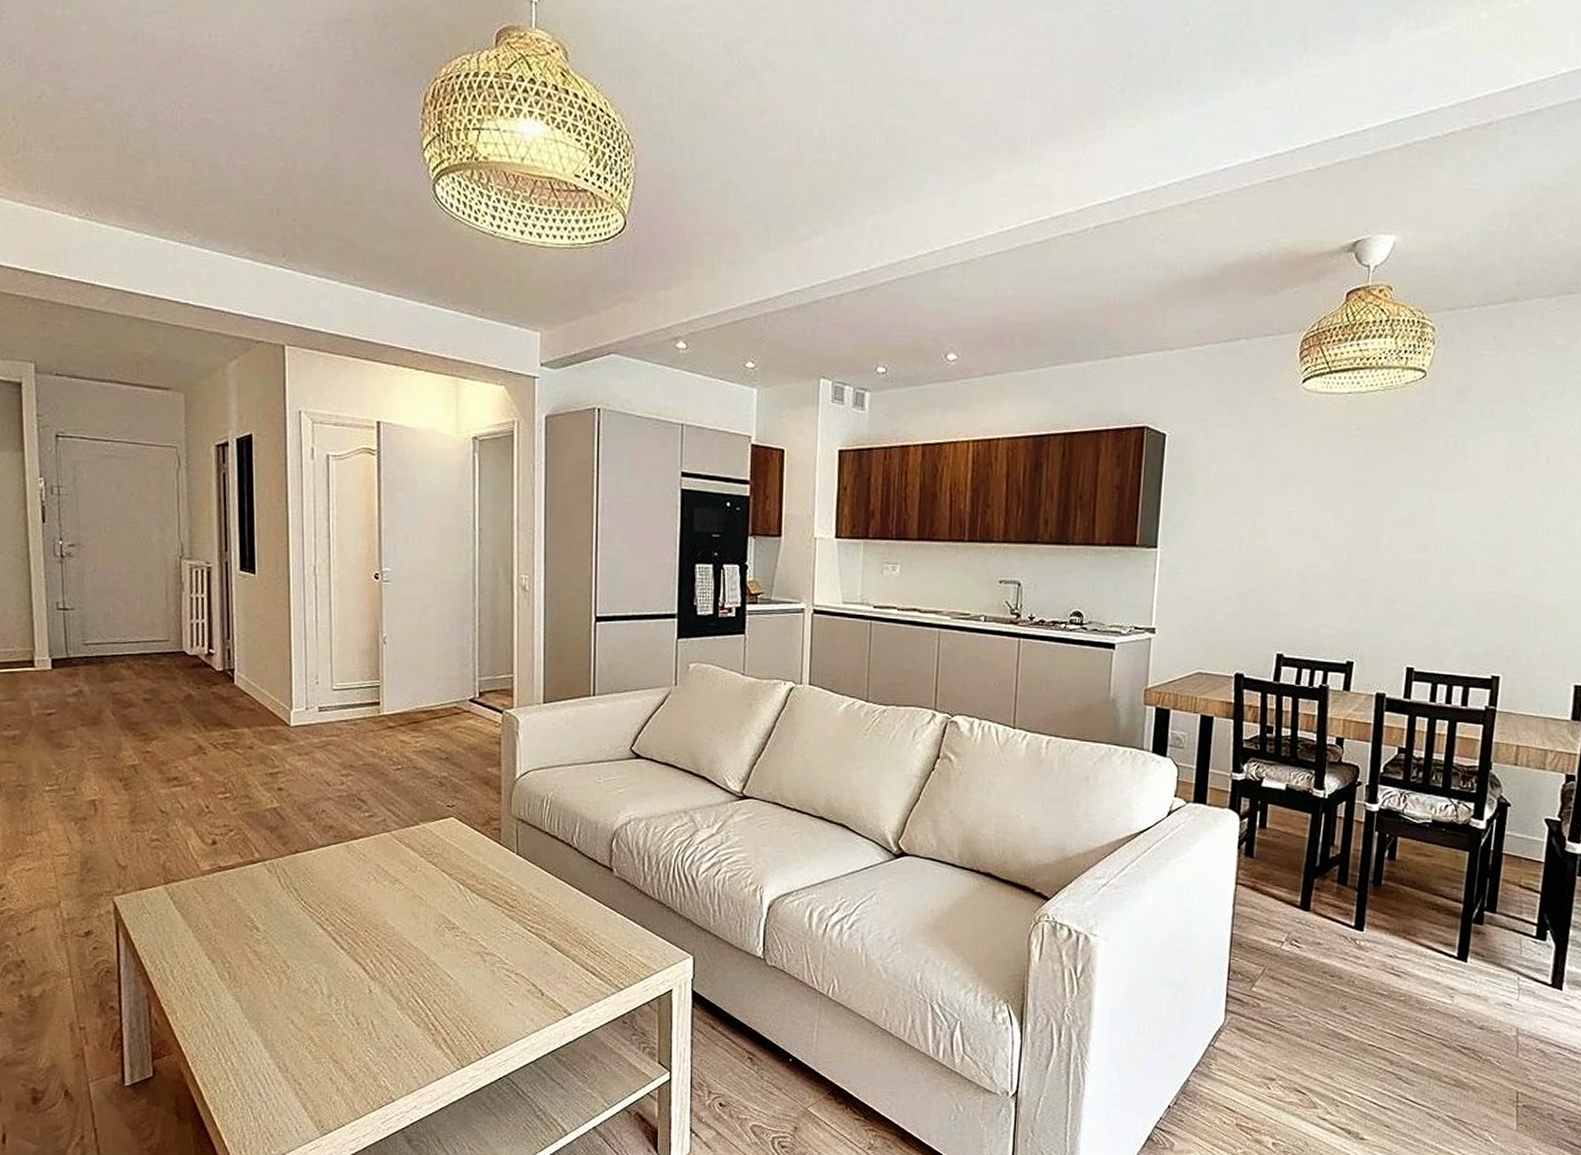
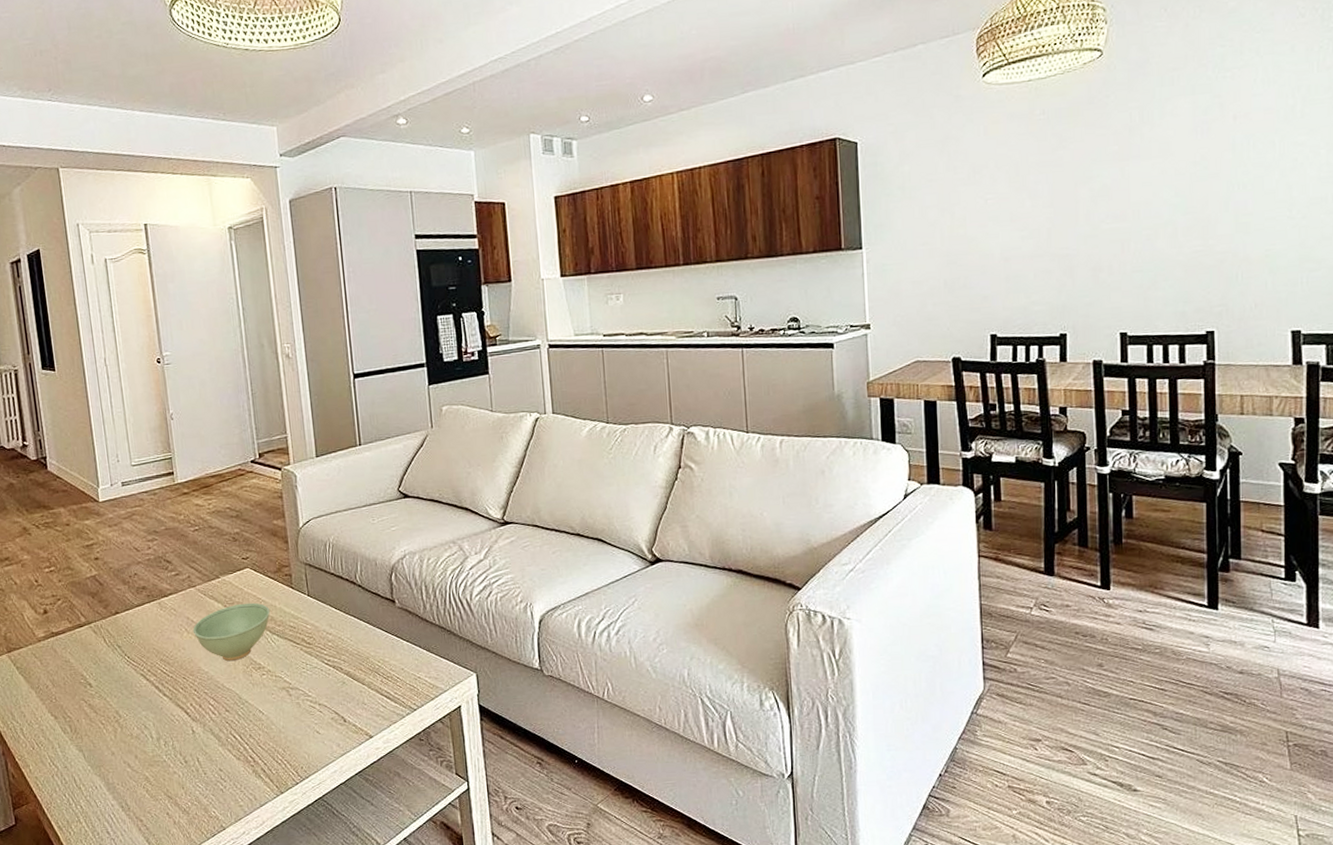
bowl: none [382,855,472,918] -> present [192,602,270,662]

